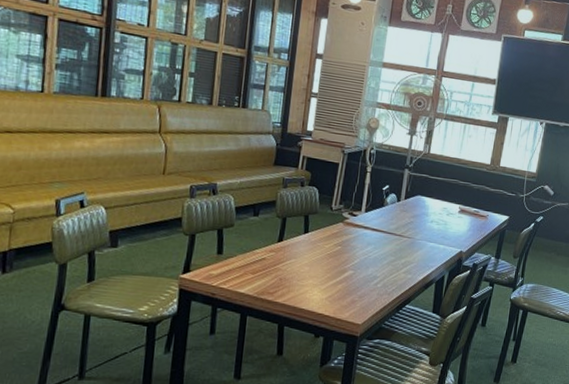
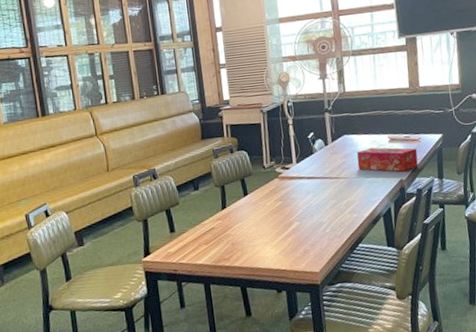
tissue box: none [423,213,483,244] -> present [356,147,418,172]

